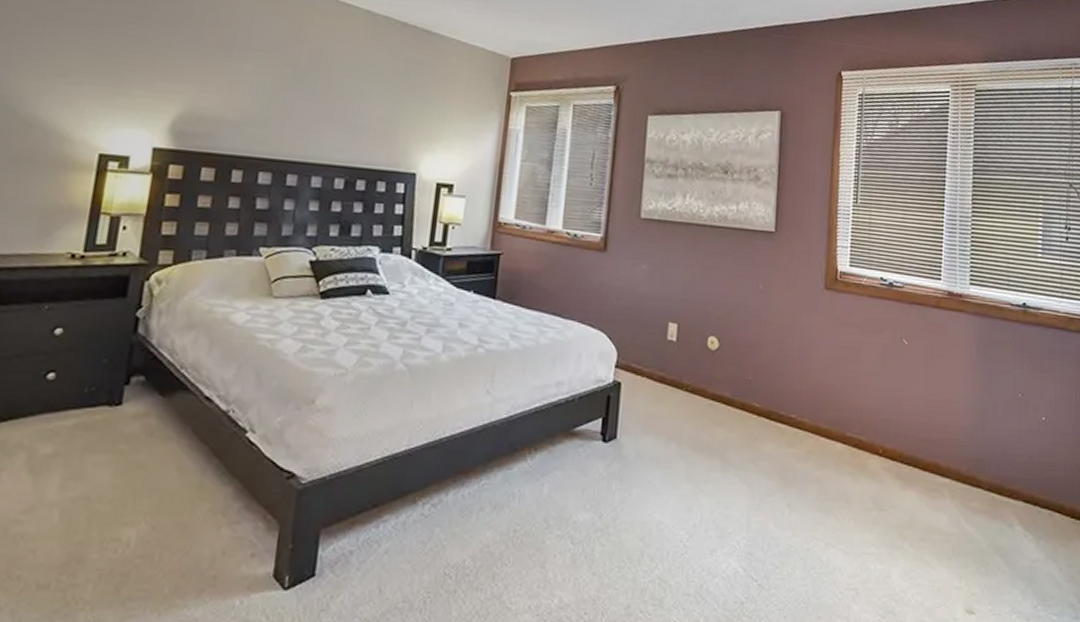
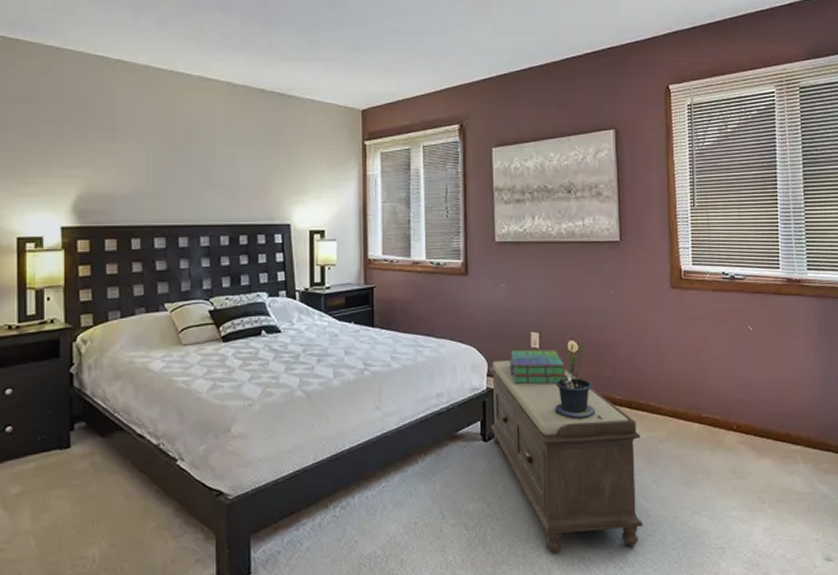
bench: none [612,350,778,579] -> present [489,359,643,553]
stack of books: none [641,340,704,384] -> present [509,349,567,385]
potted plant: none [686,340,738,429] -> present [555,343,603,420]

